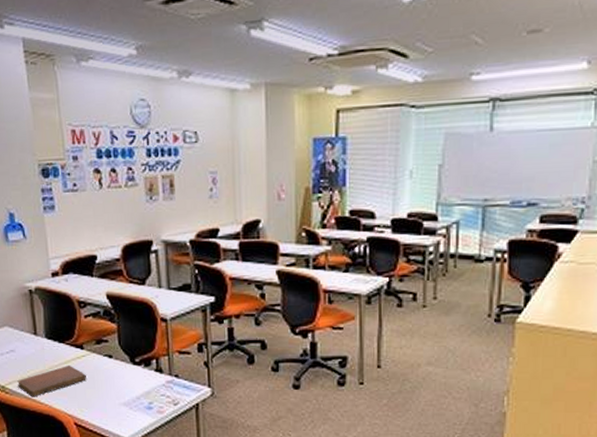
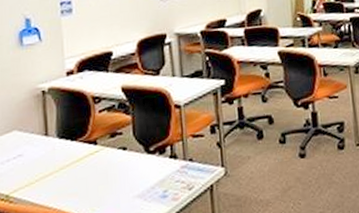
notebook: present [17,366,86,397] -> none [24,163,99,203]

